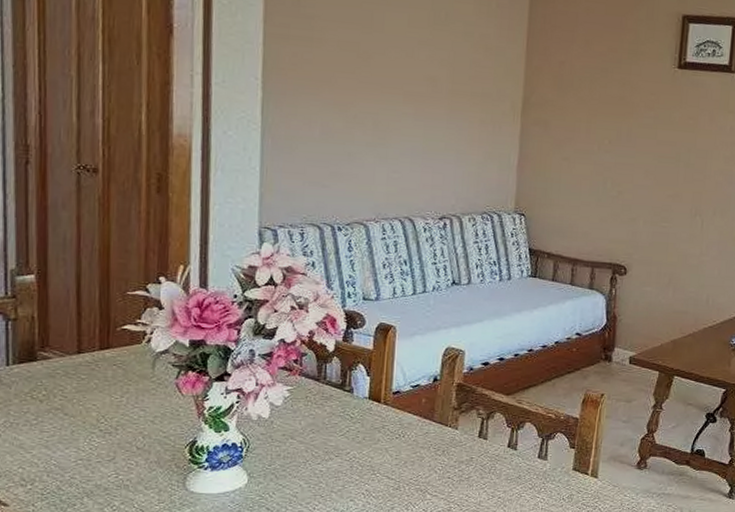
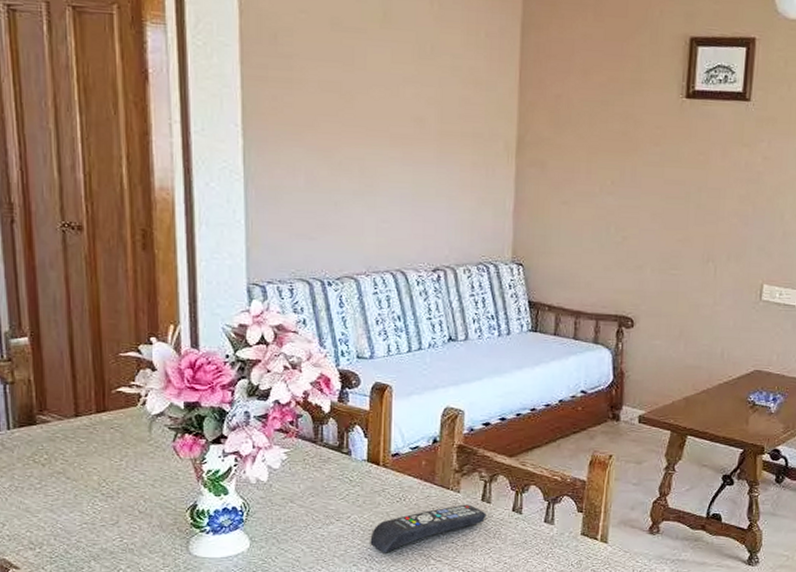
remote control: none [368,441,483,489] -> present [370,504,486,553]

